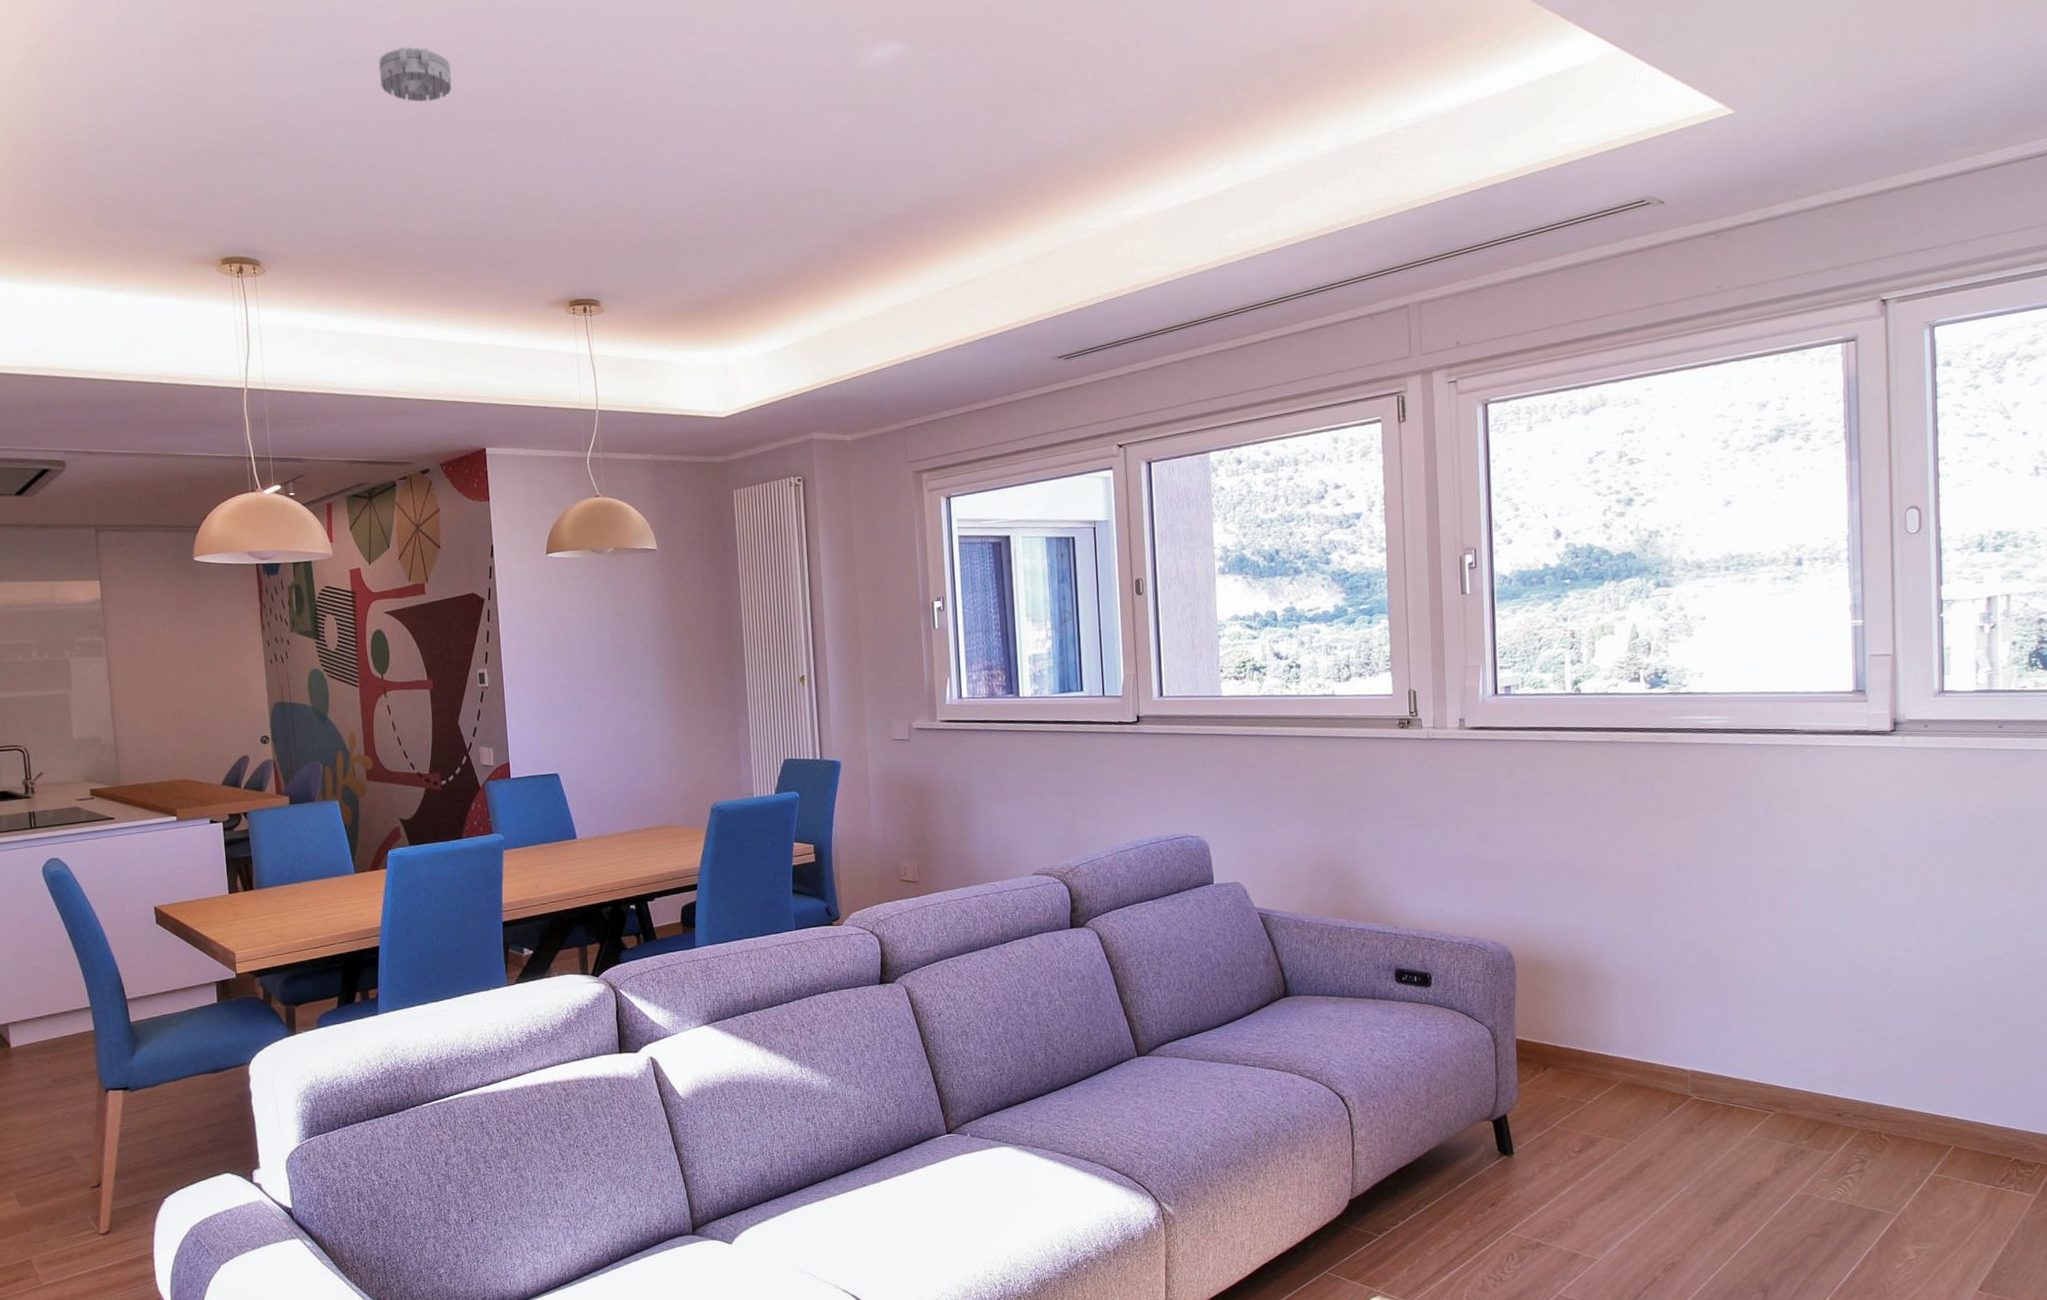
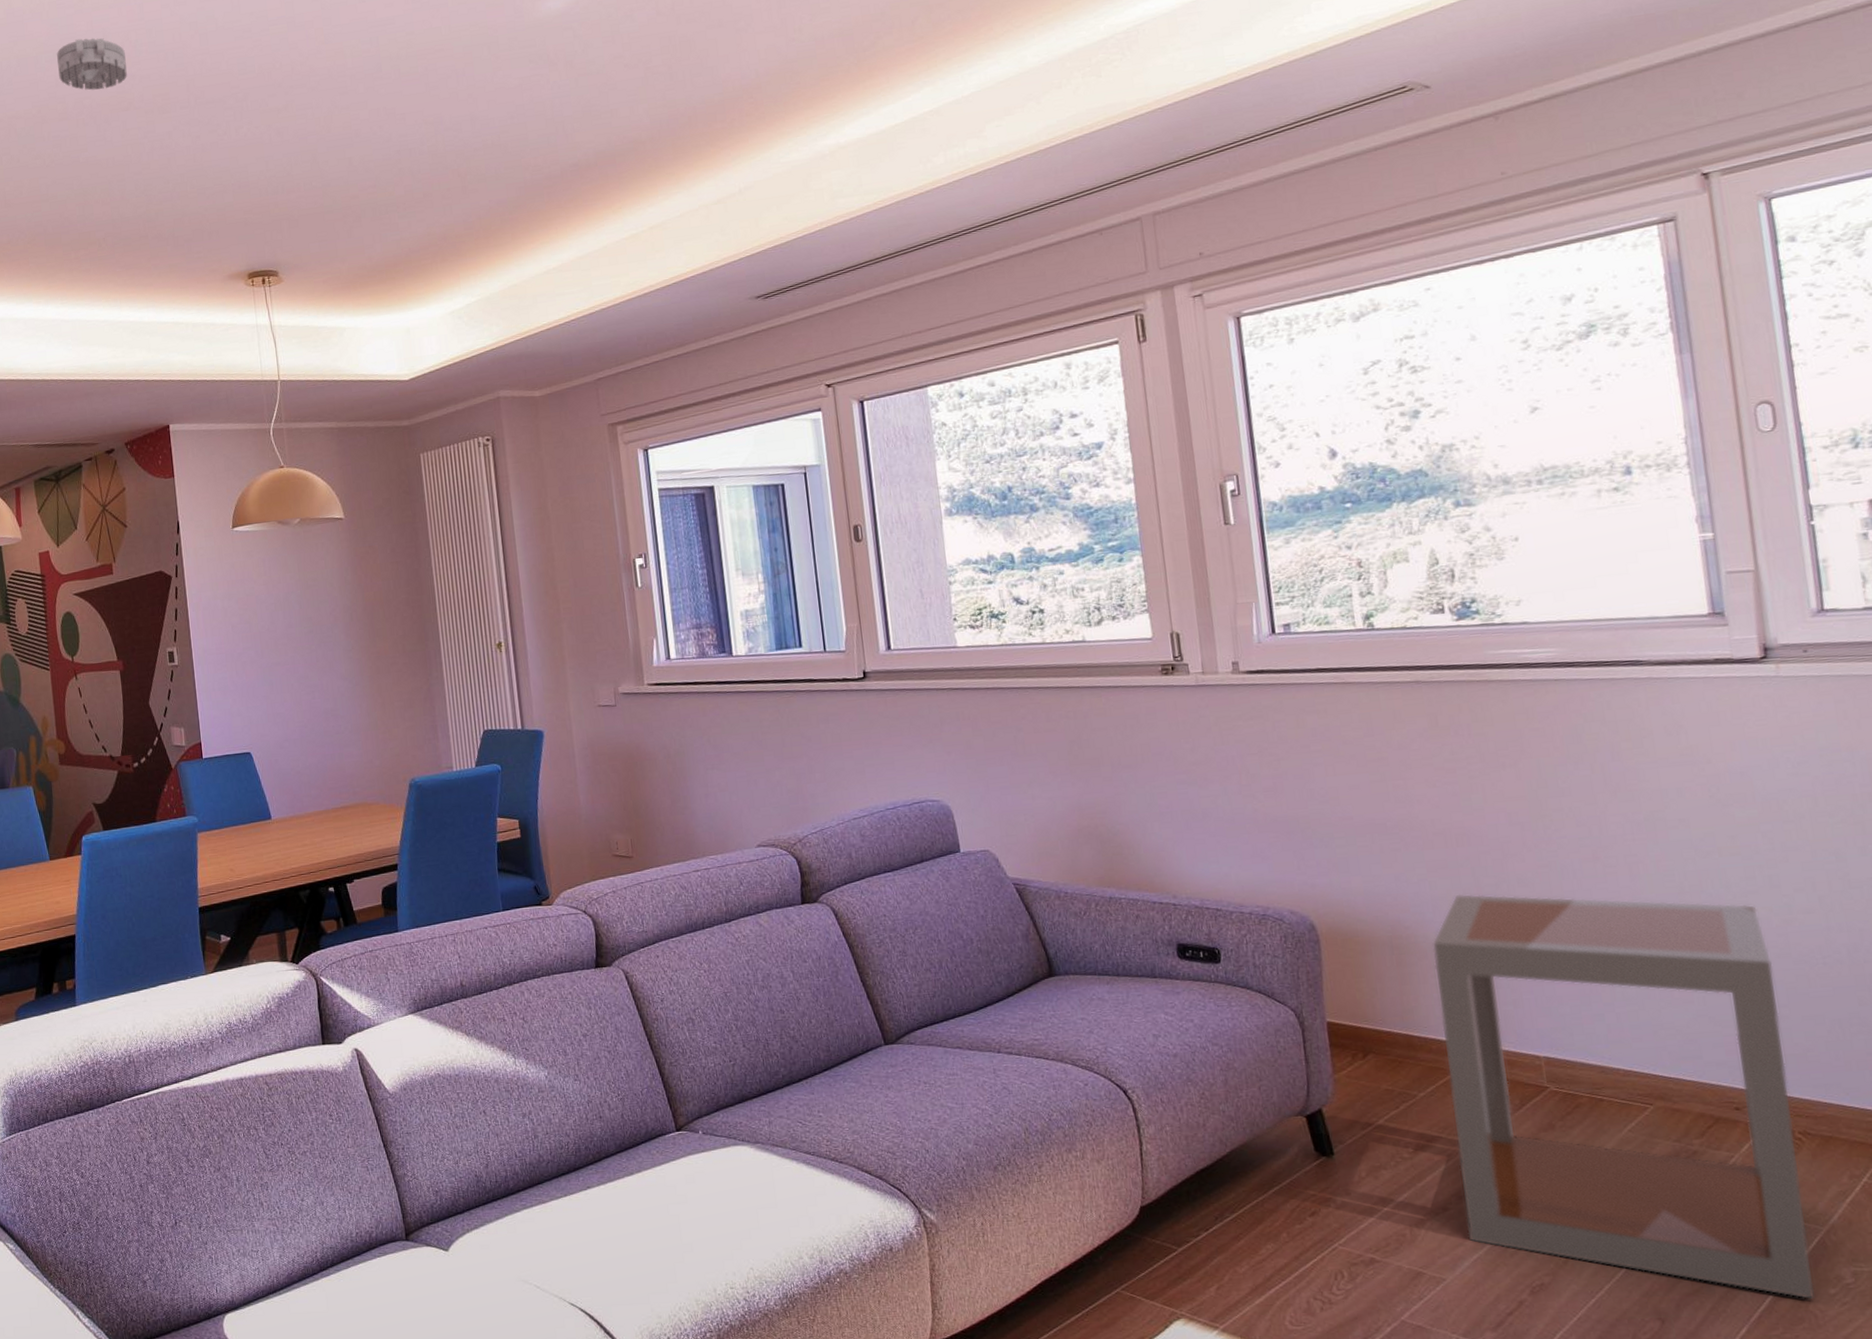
side table: none [1608,929,1885,1274] -> present [1433,894,1815,1300]

